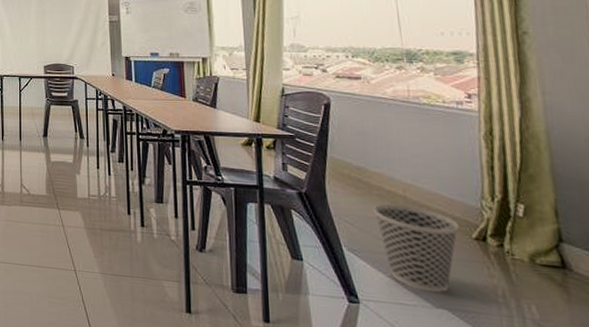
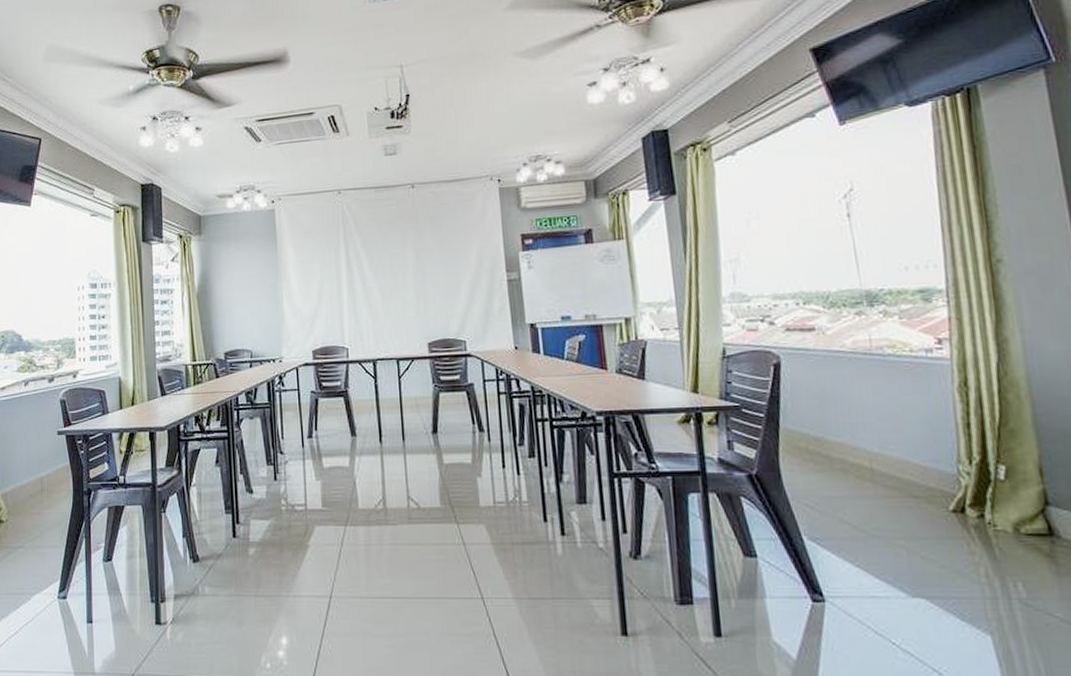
wastebasket: present [374,203,459,293] -> none [836,478,935,578]

